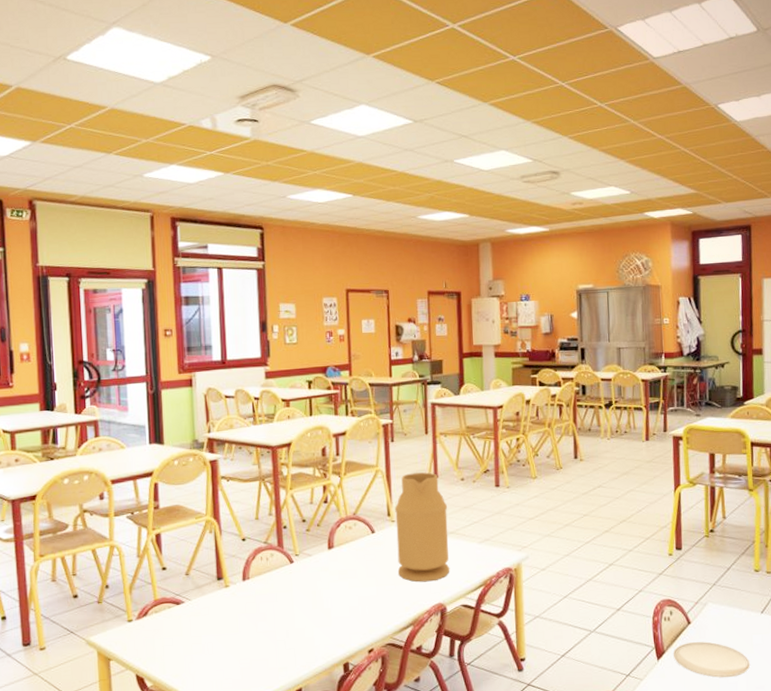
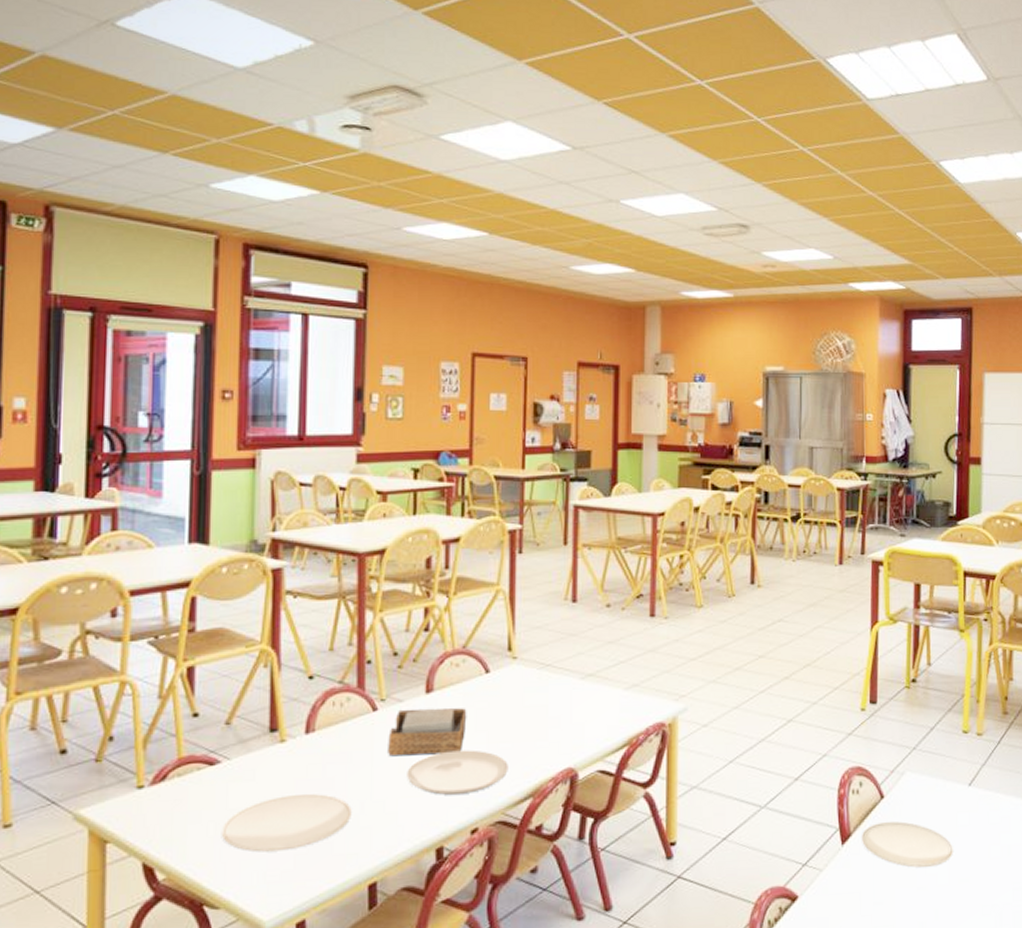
plate: none [188,624,280,667] -> present [221,793,352,853]
napkin holder: none [303,560,360,596] -> present [388,707,467,756]
plate: none [318,590,393,625] -> present [407,749,508,795]
water jug: present [395,472,450,582] -> none [516,595,588,740]

